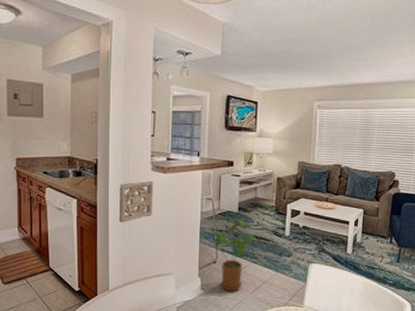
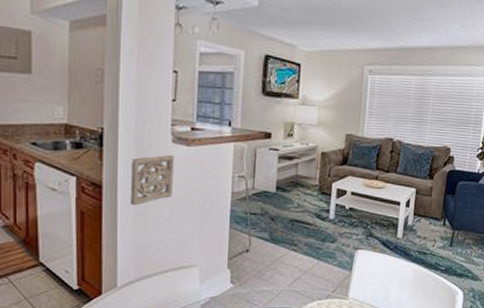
house plant: present [214,220,257,291] -> none [247,201,298,284]

